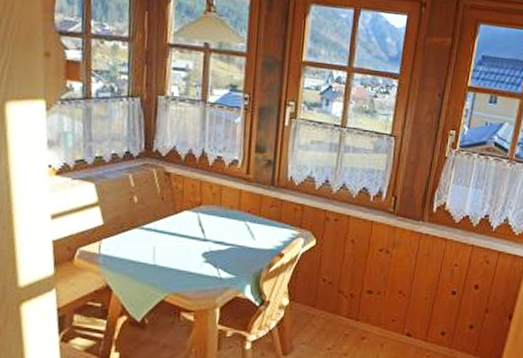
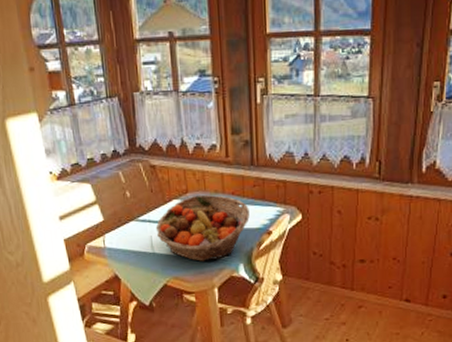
fruit basket: none [161,208,264,279] -> present [155,194,250,261]

